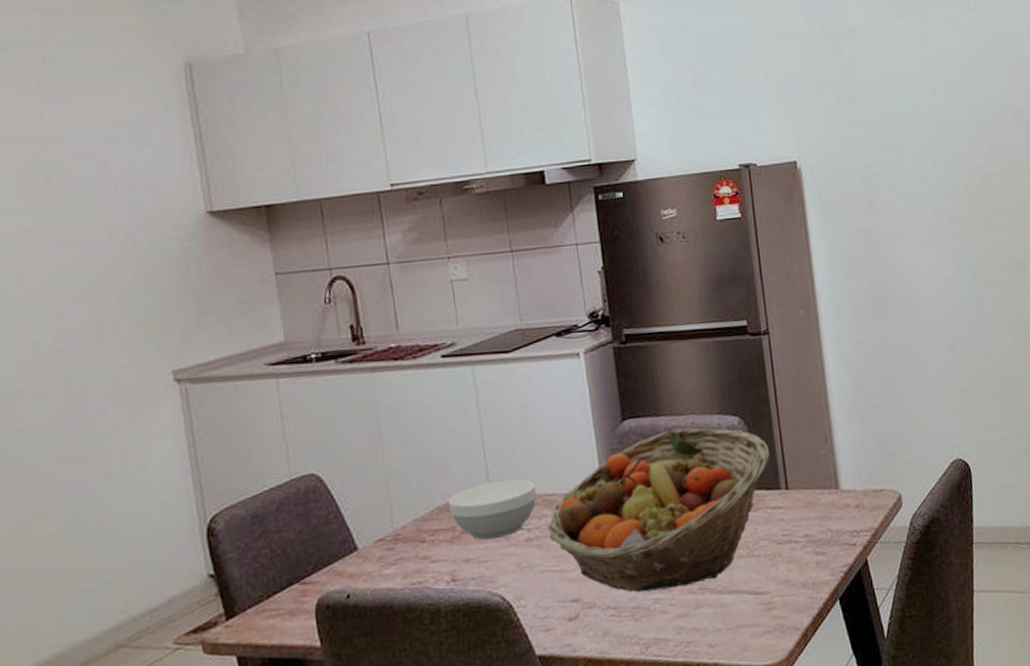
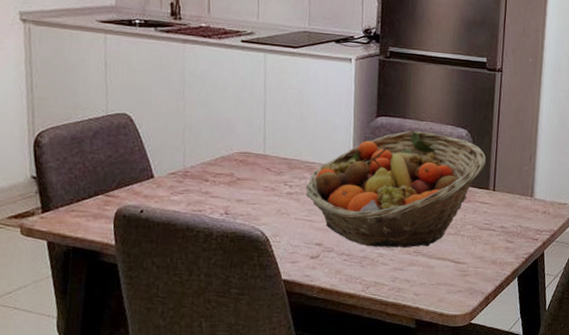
bowl: present [448,479,537,540] -> none [230,145,302,189]

